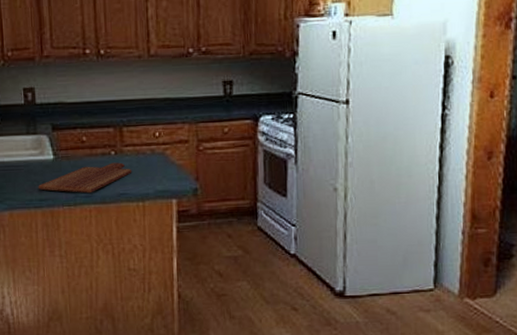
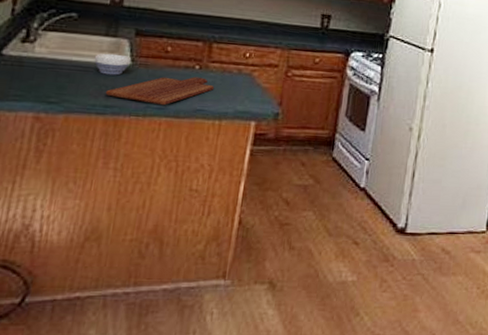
bowl: none [22,150,54,171] -> present [94,53,132,76]

